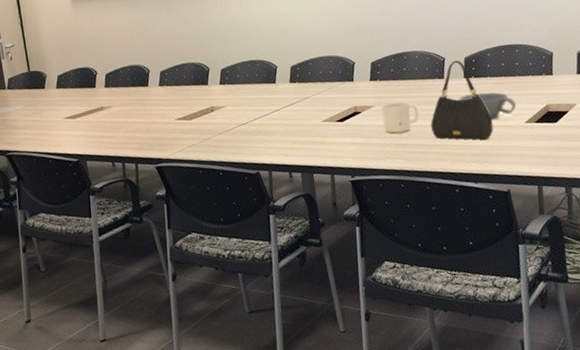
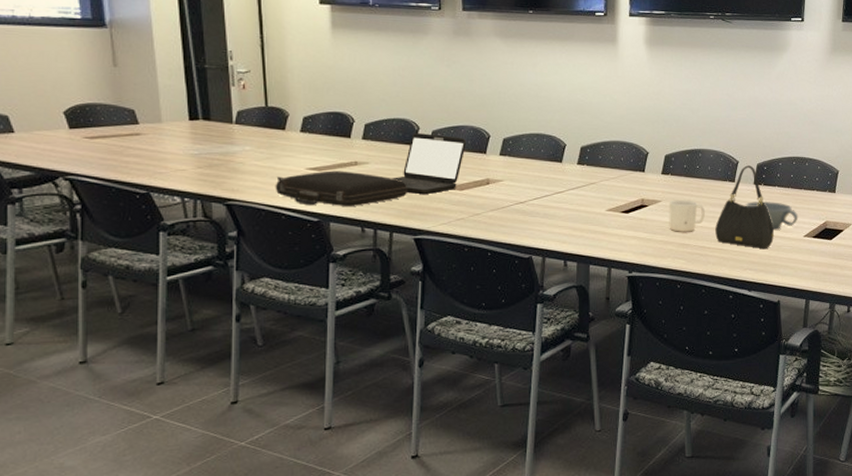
briefcase: none [41,115,147,149] -> present [275,170,408,206]
laptop: none [132,73,190,128] -> present [392,132,466,195]

